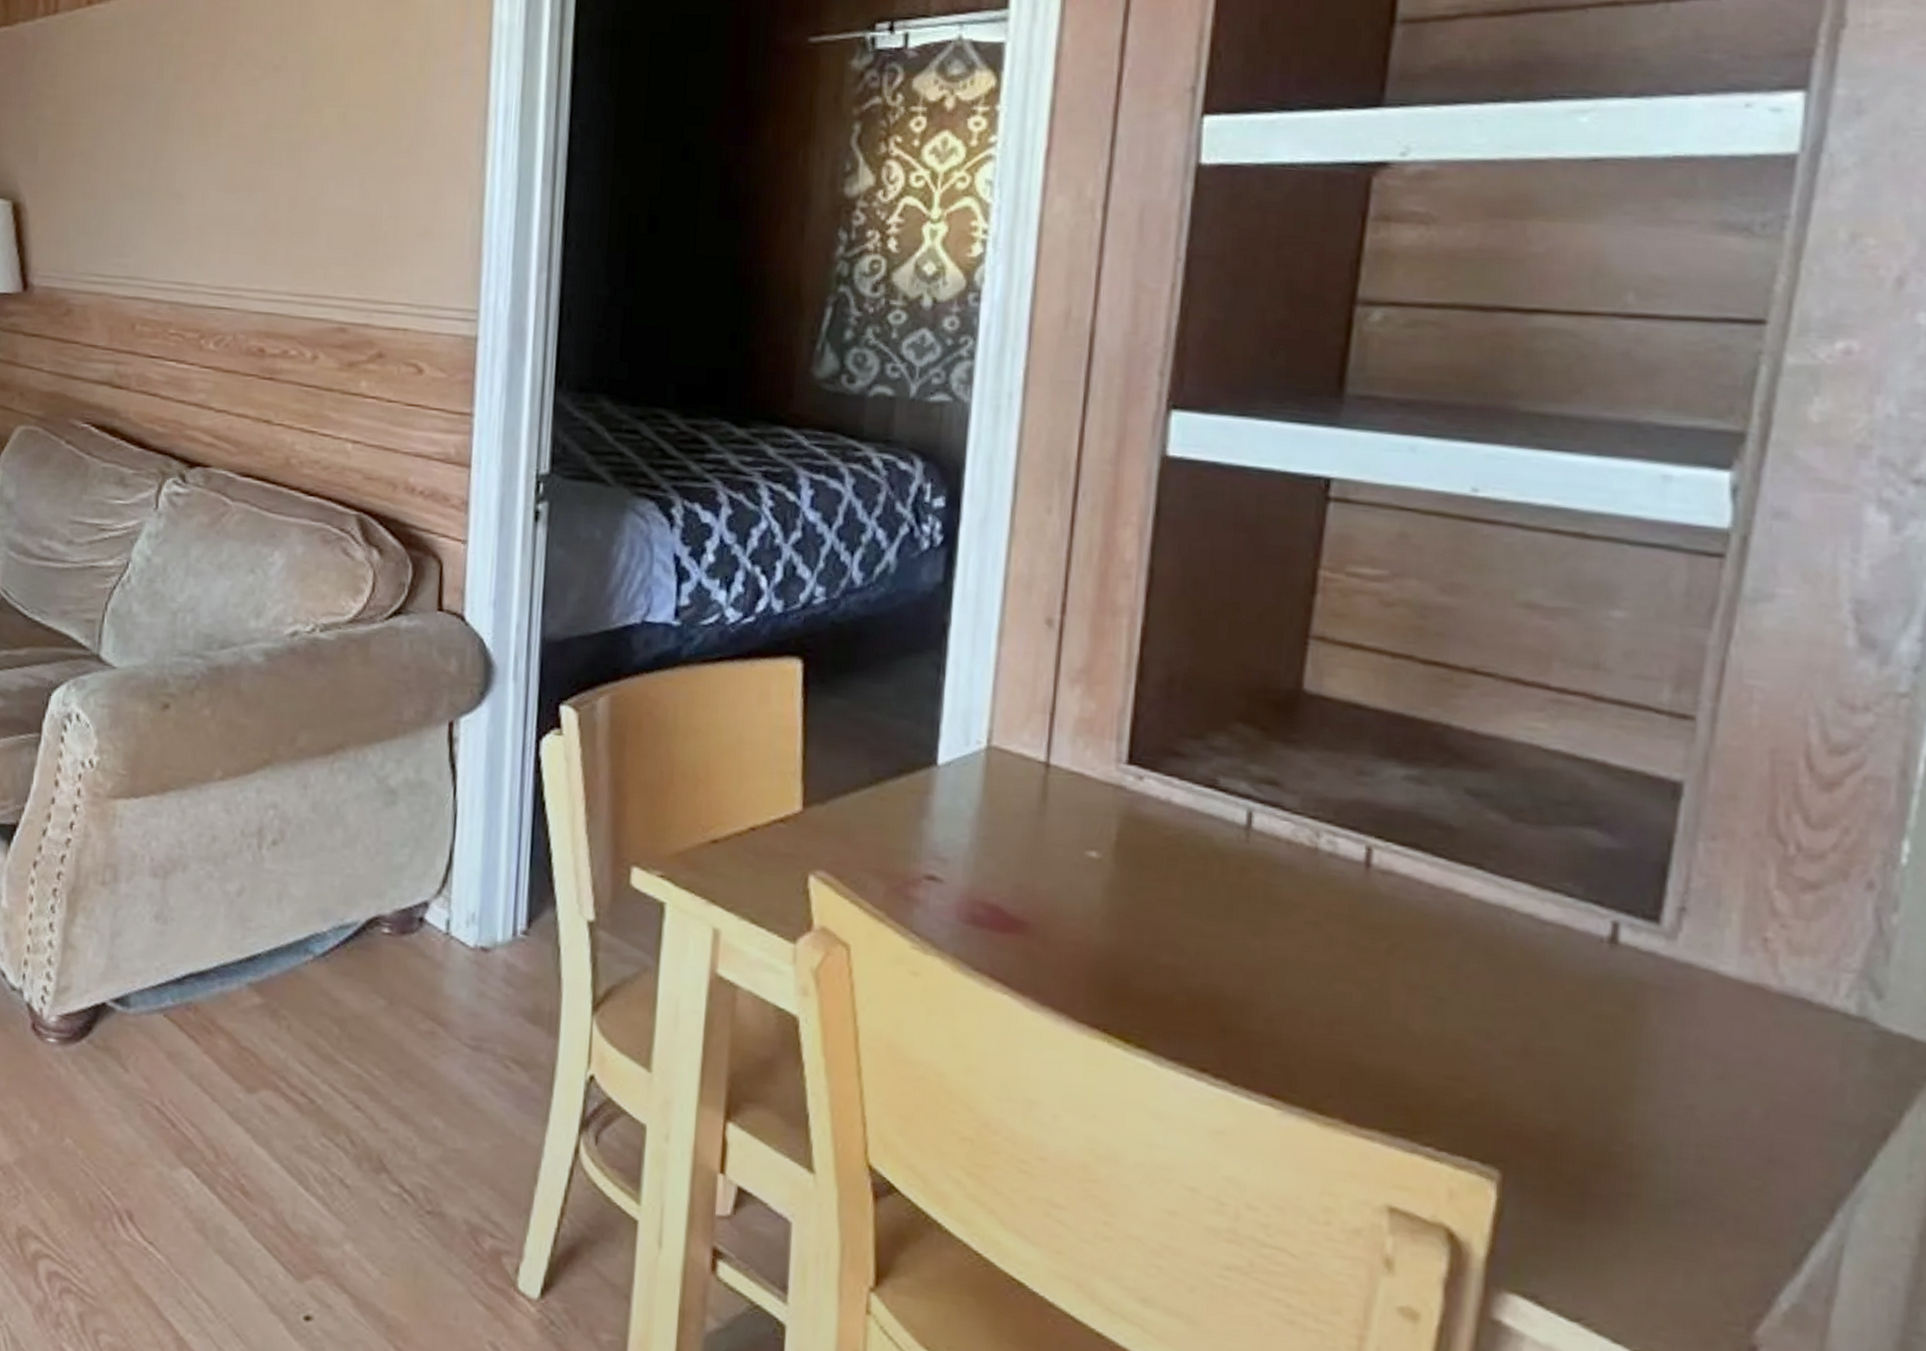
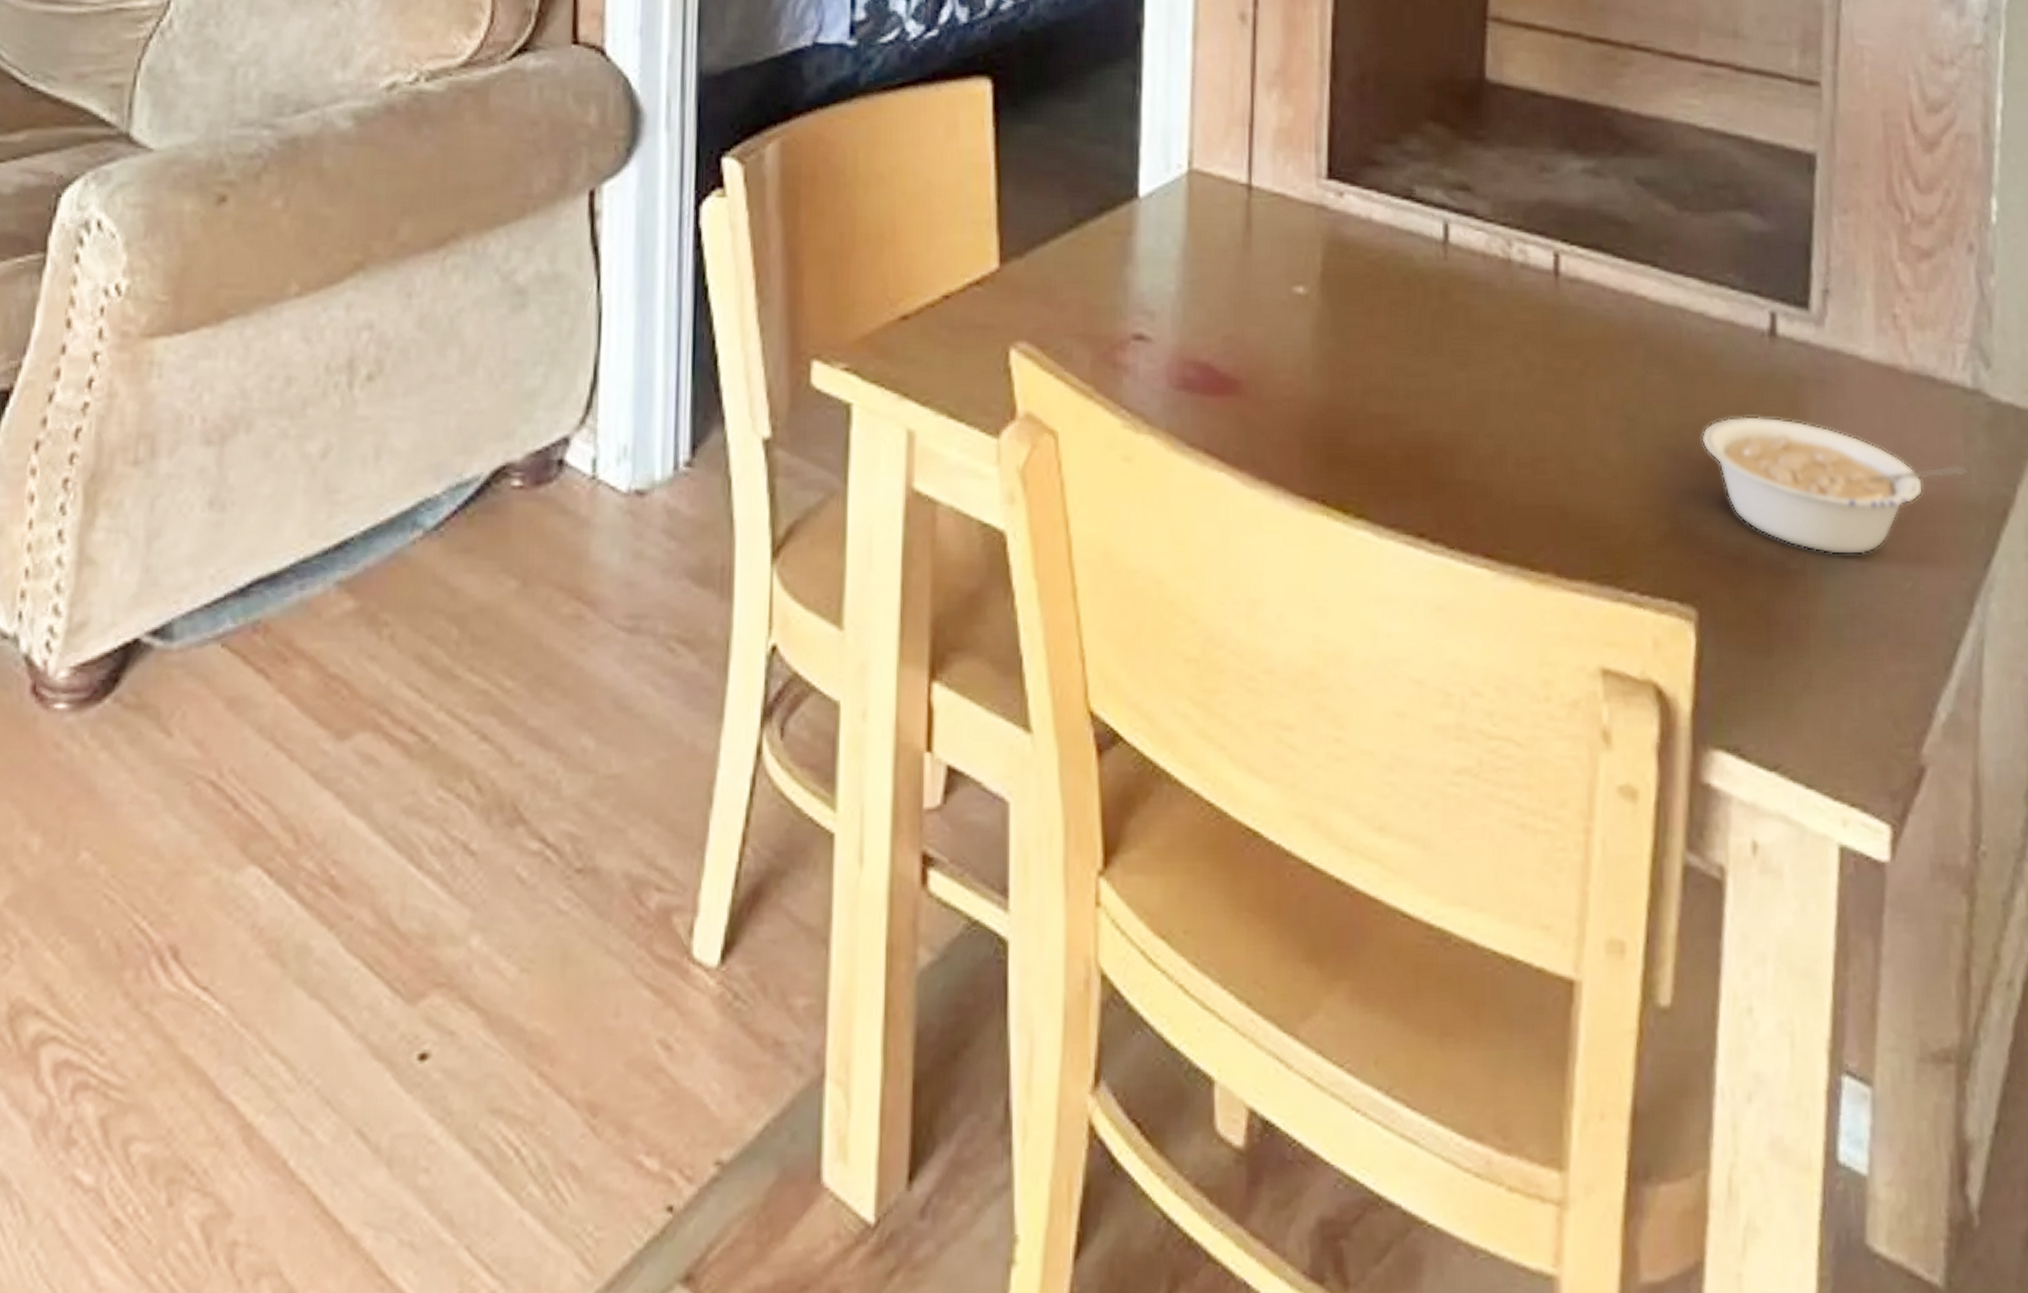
legume: none [1520,1009,1841,1150] -> present [1702,416,1967,556]

